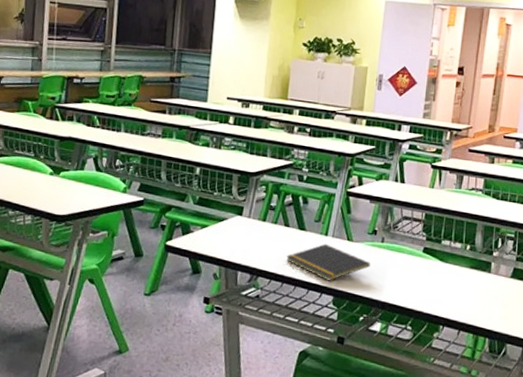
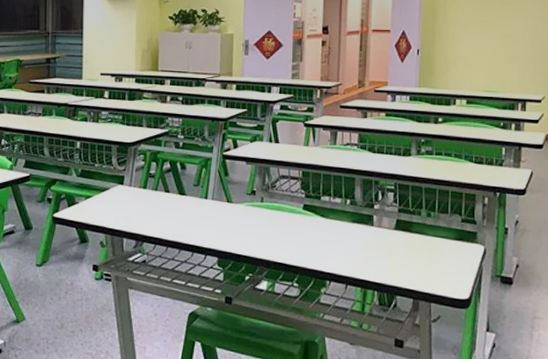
notepad: present [286,243,370,281] -> none [169,206,252,243]

